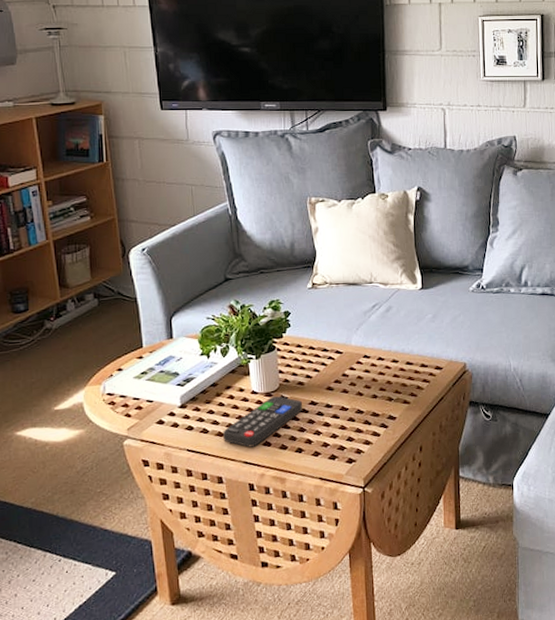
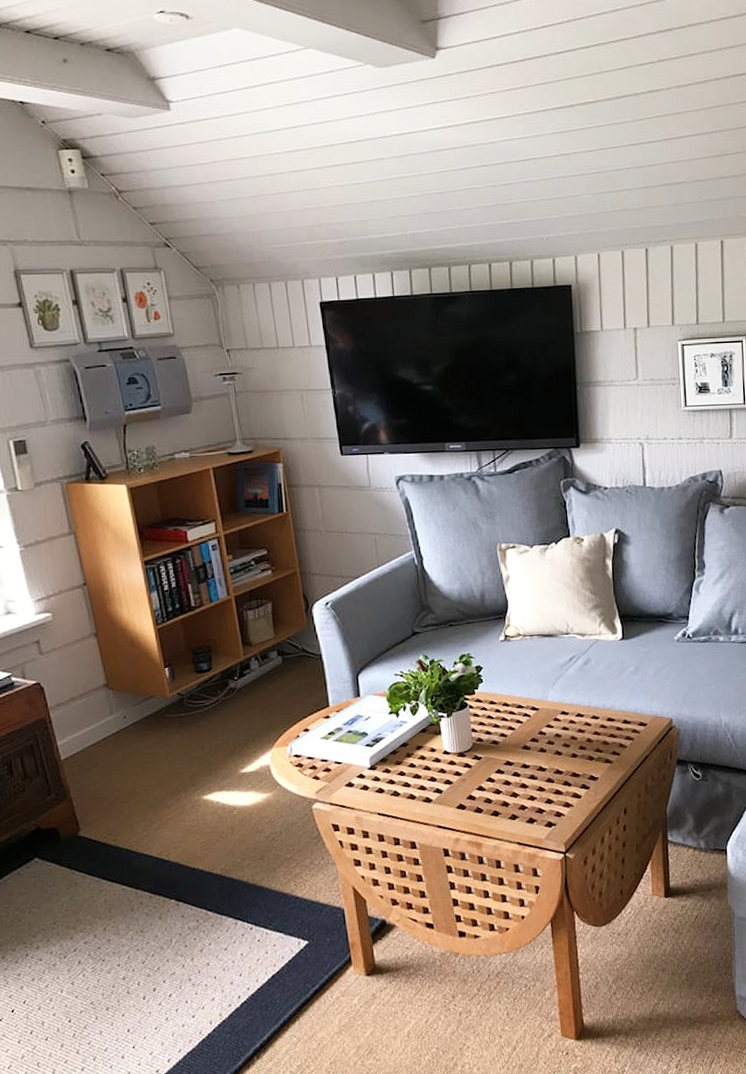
remote control: present [223,396,302,447] -> none [415,756,497,811]

